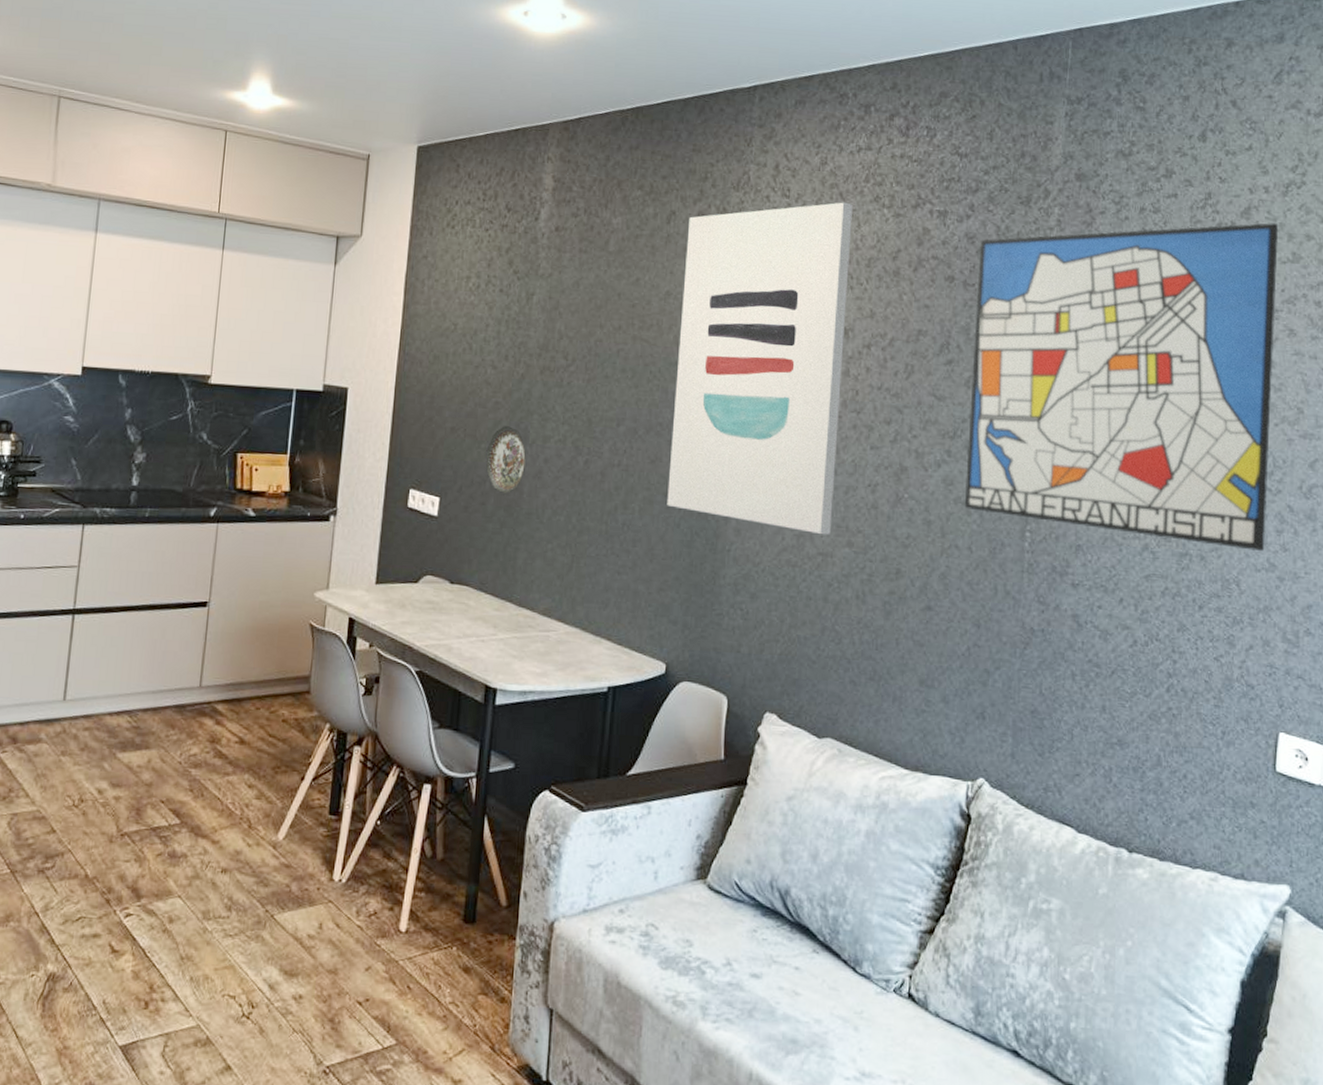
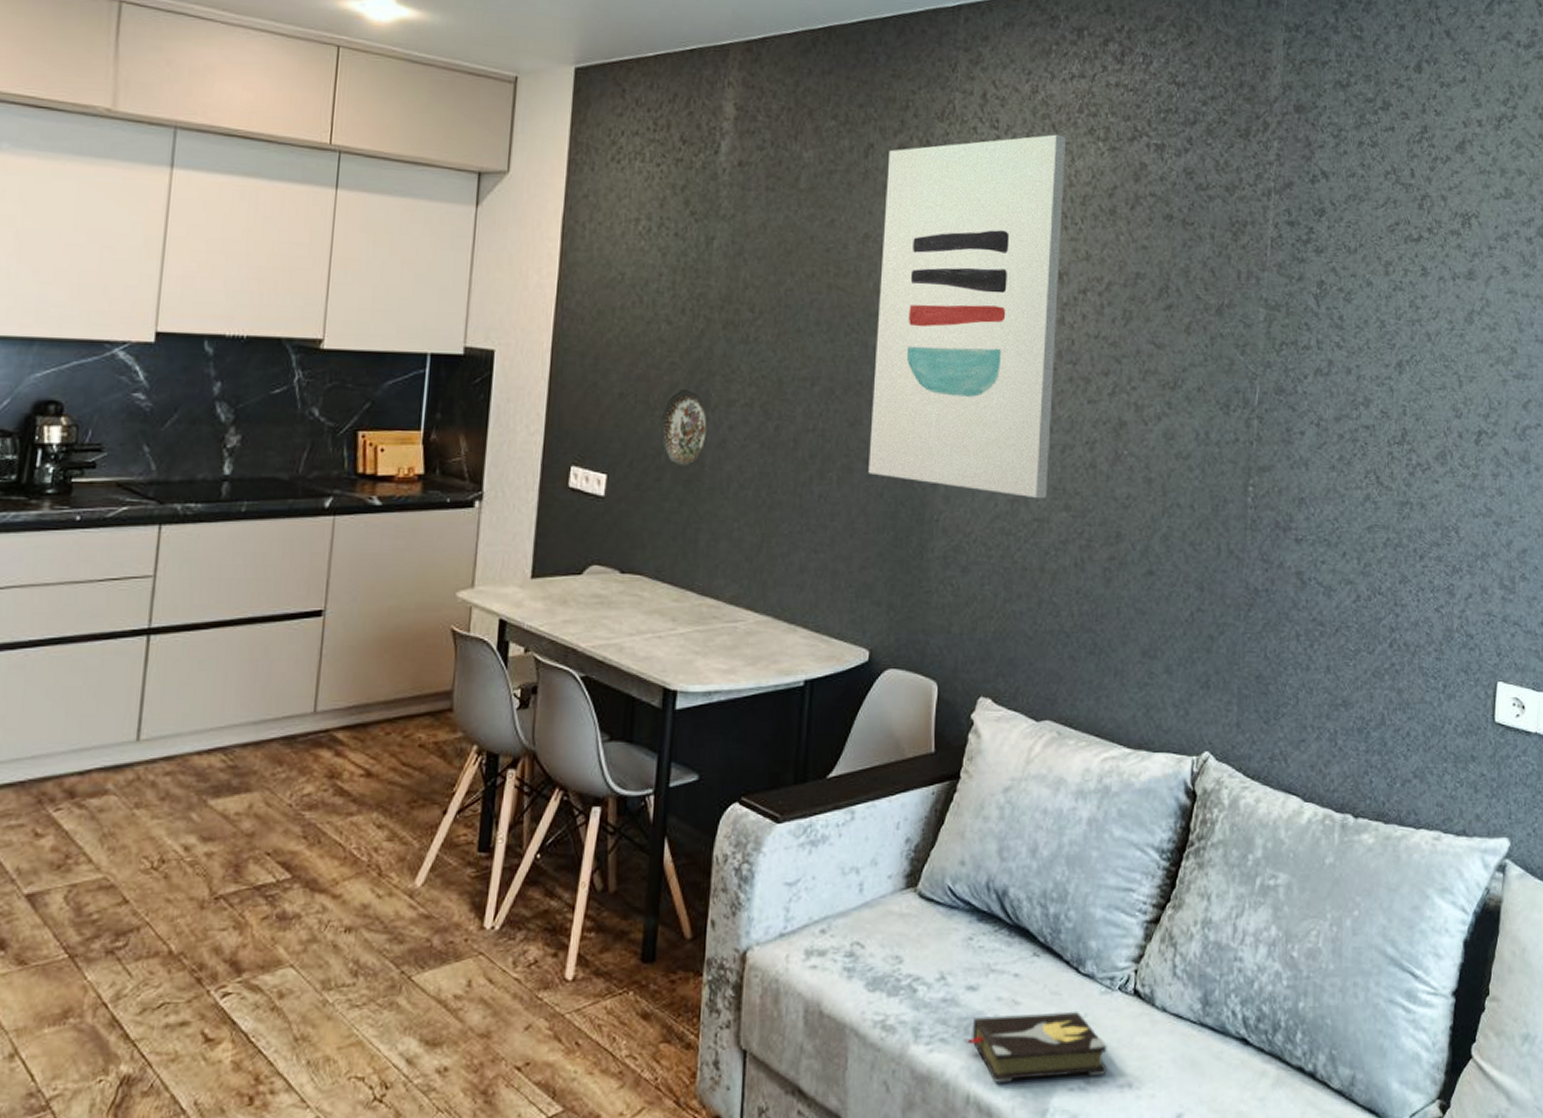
hardback book: none [747,1002,882,1069] -> present [963,1012,1107,1083]
wall art: present [964,222,1279,551] -> none [1185,156,1492,496]

